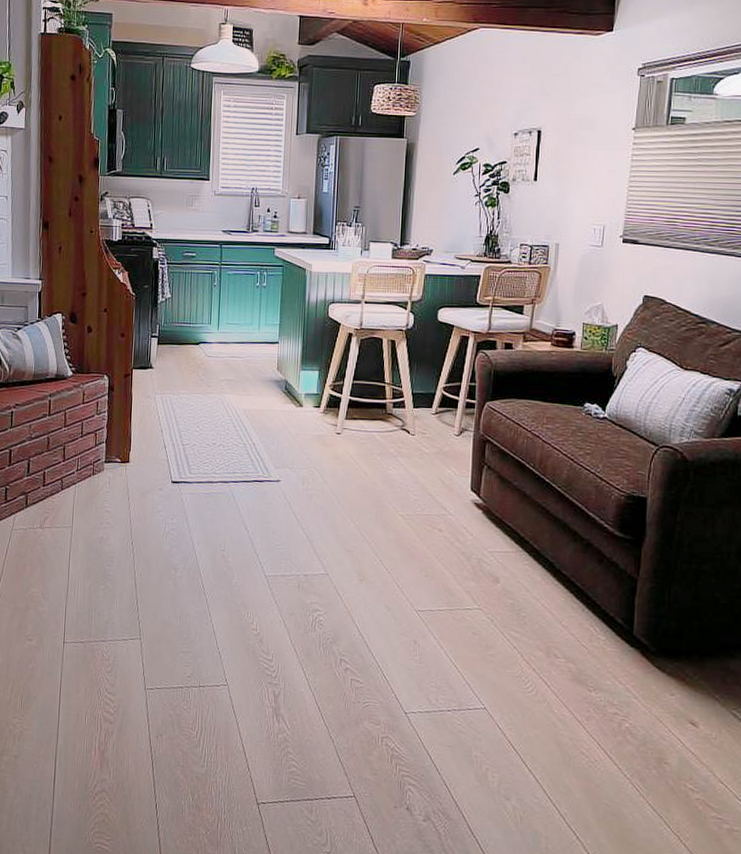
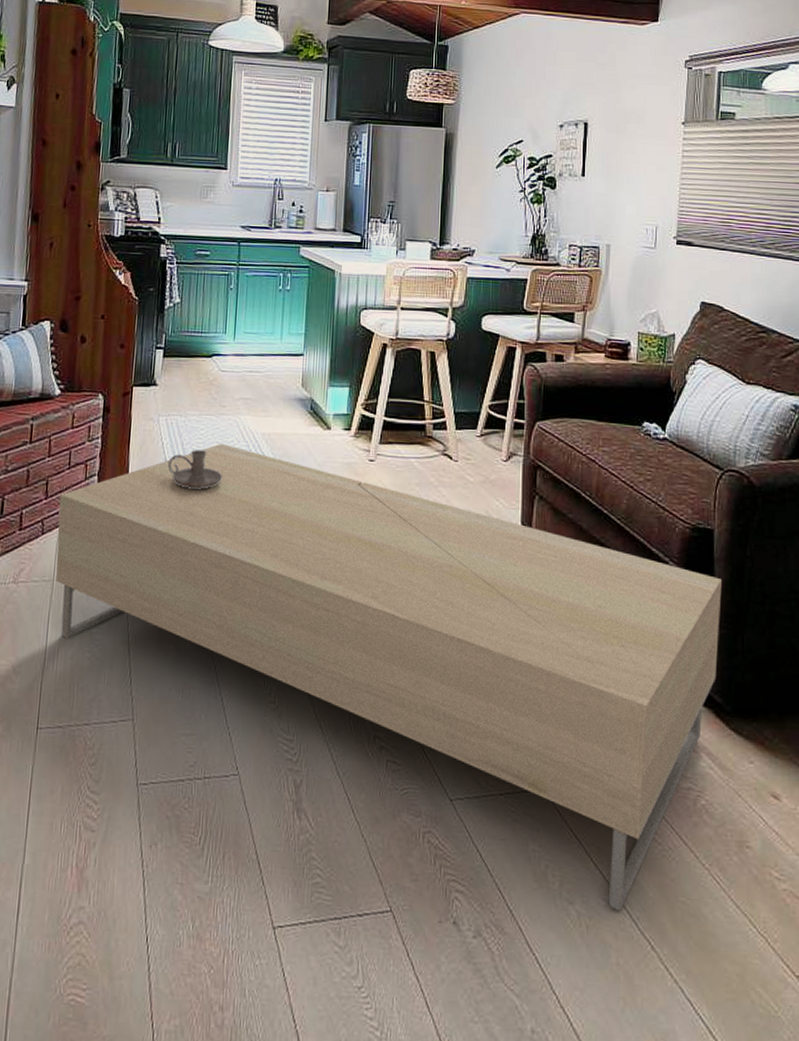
coffee table: none [74,417,652,807] -> present [55,443,722,910]
candle holder: none [163,422,211,456] -> present [167,450,223,489]

